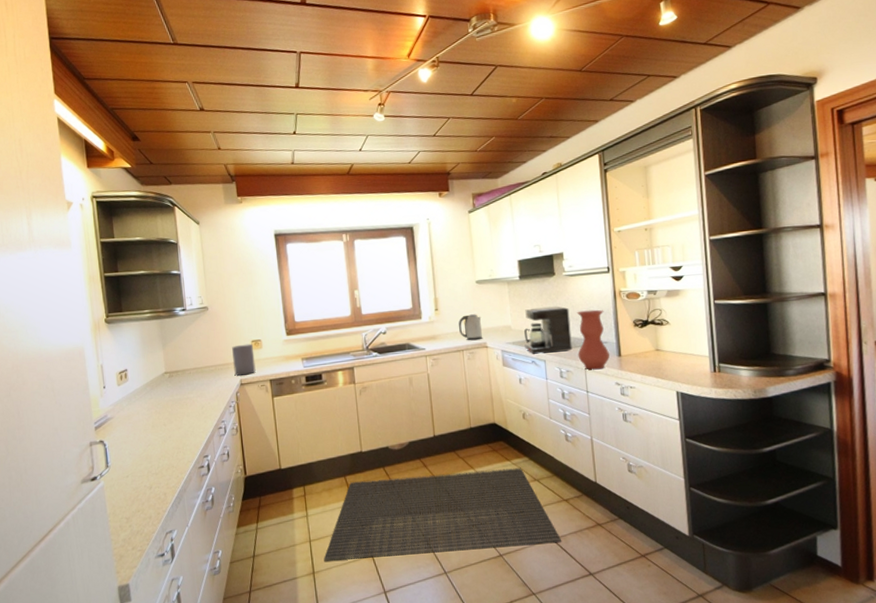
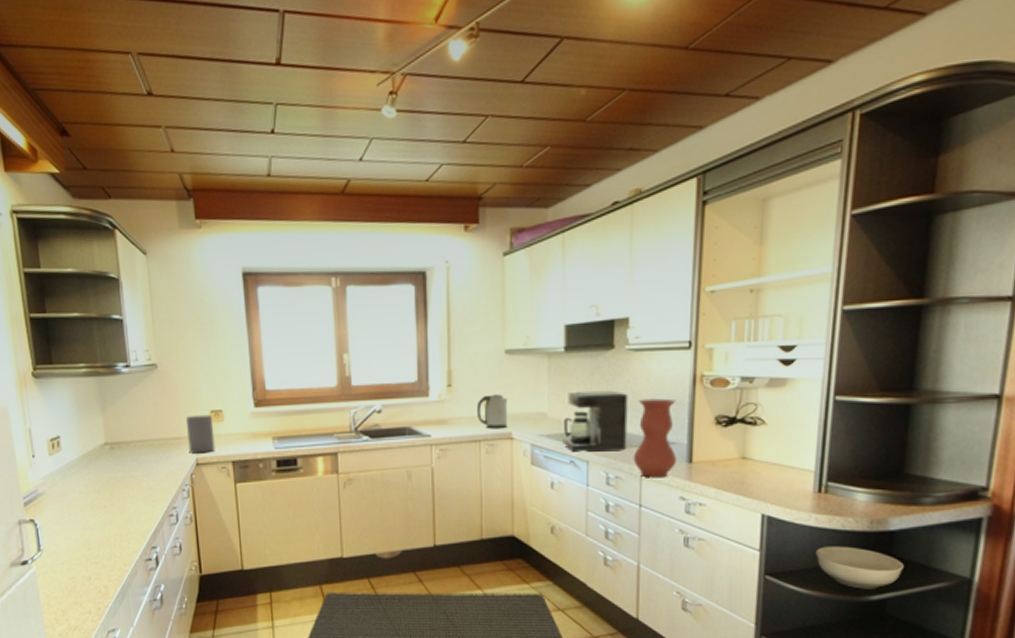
bowl: none [719,411,784,444] -> present [815,546,905,589]

